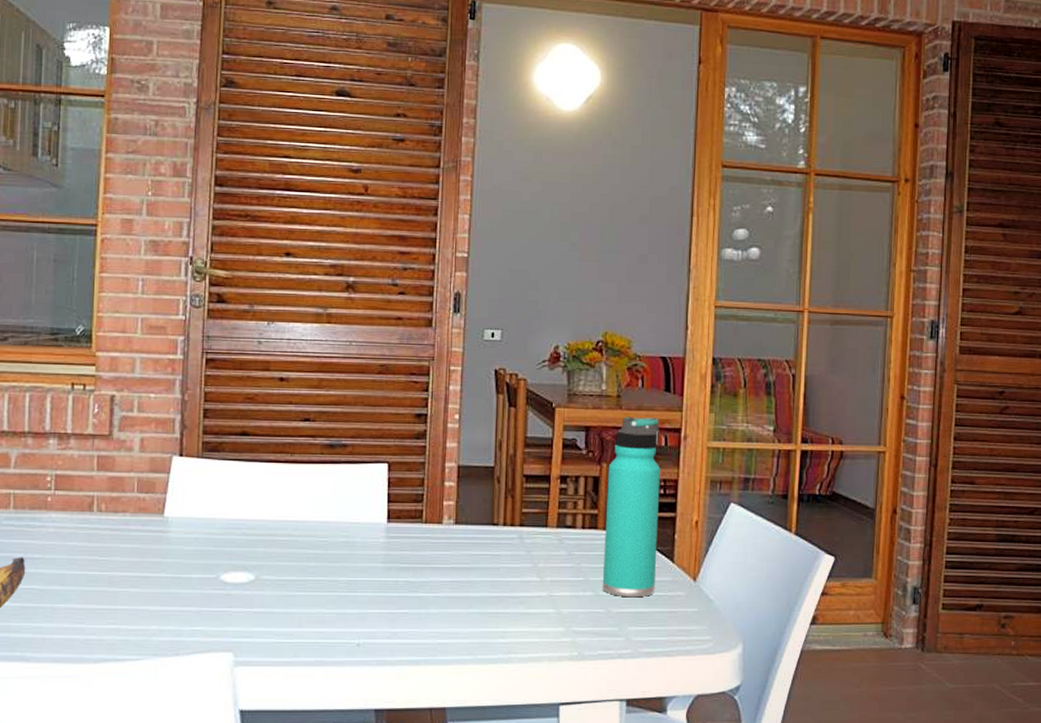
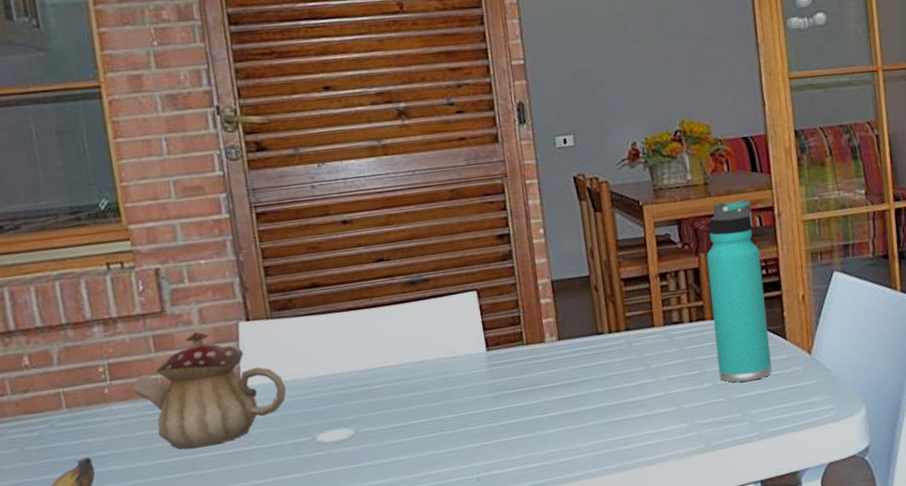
teapot: none [71,459,202,567] -> present [132,332,286,449]

